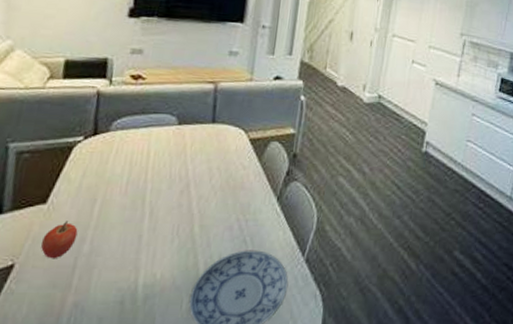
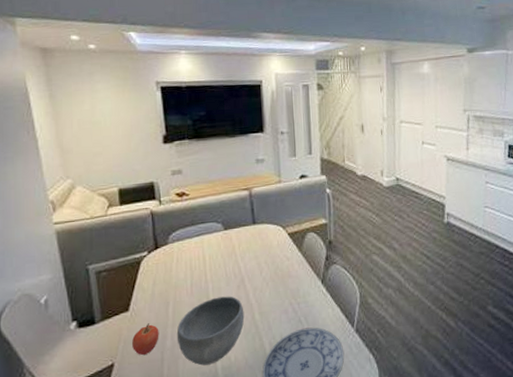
bowl: none [96,201,183,280] -> present [176,296,245,366]

